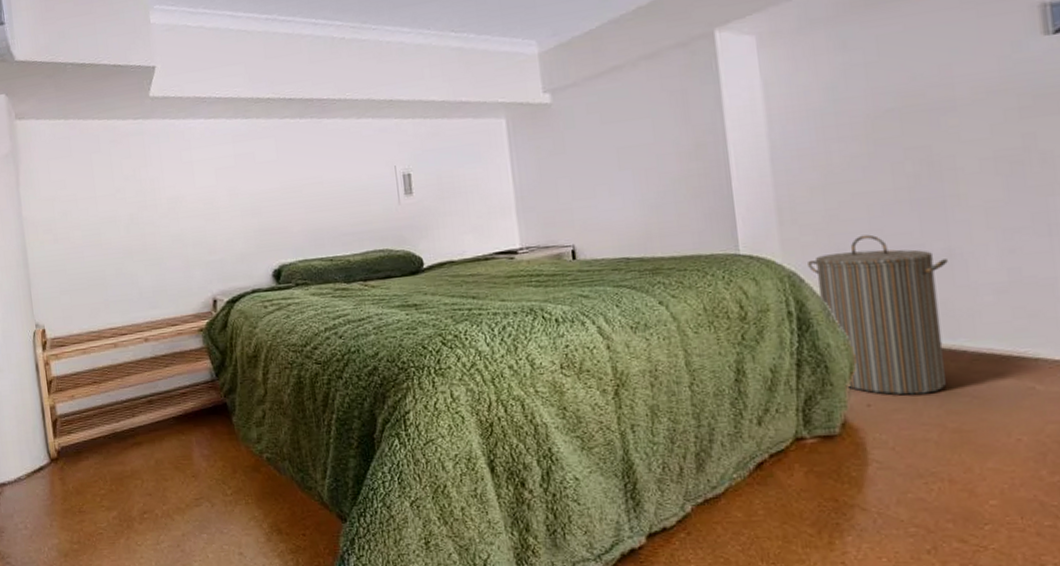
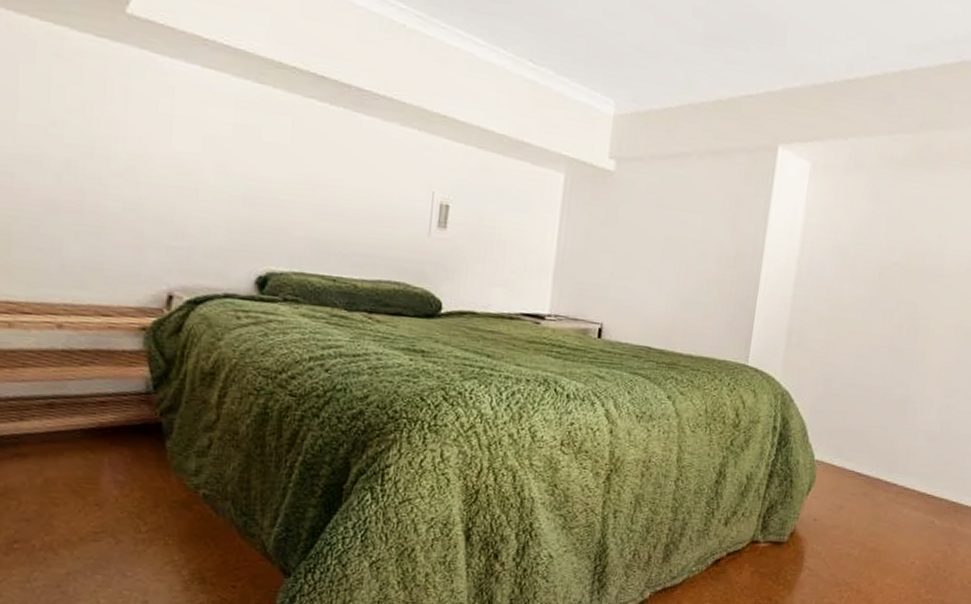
laundry hamper: present [808,234,948,396] -> none [800,370,903,516]

